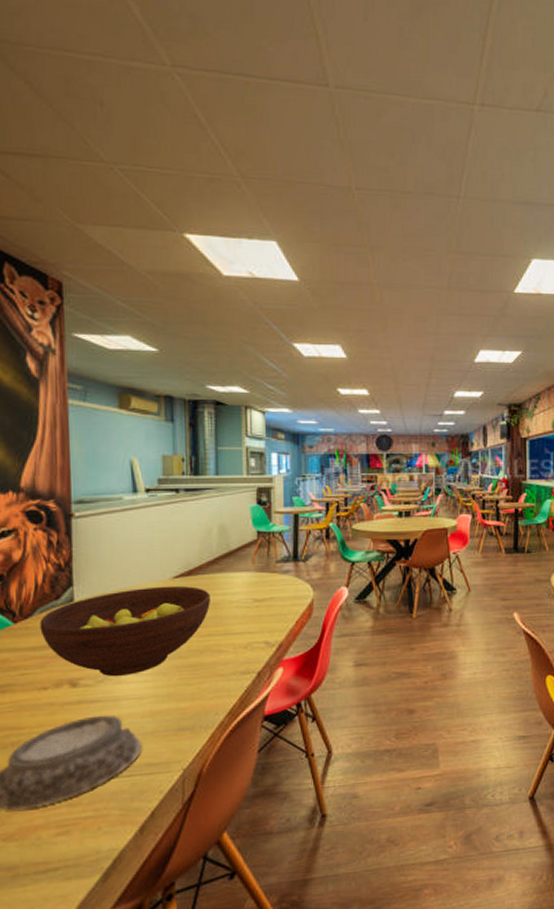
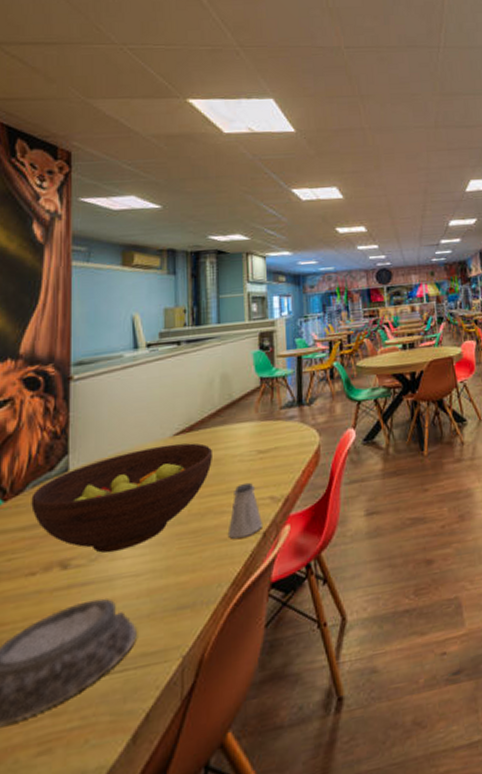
saltshaker: none [224,627,257,675] -> present [227,482,262,539]

